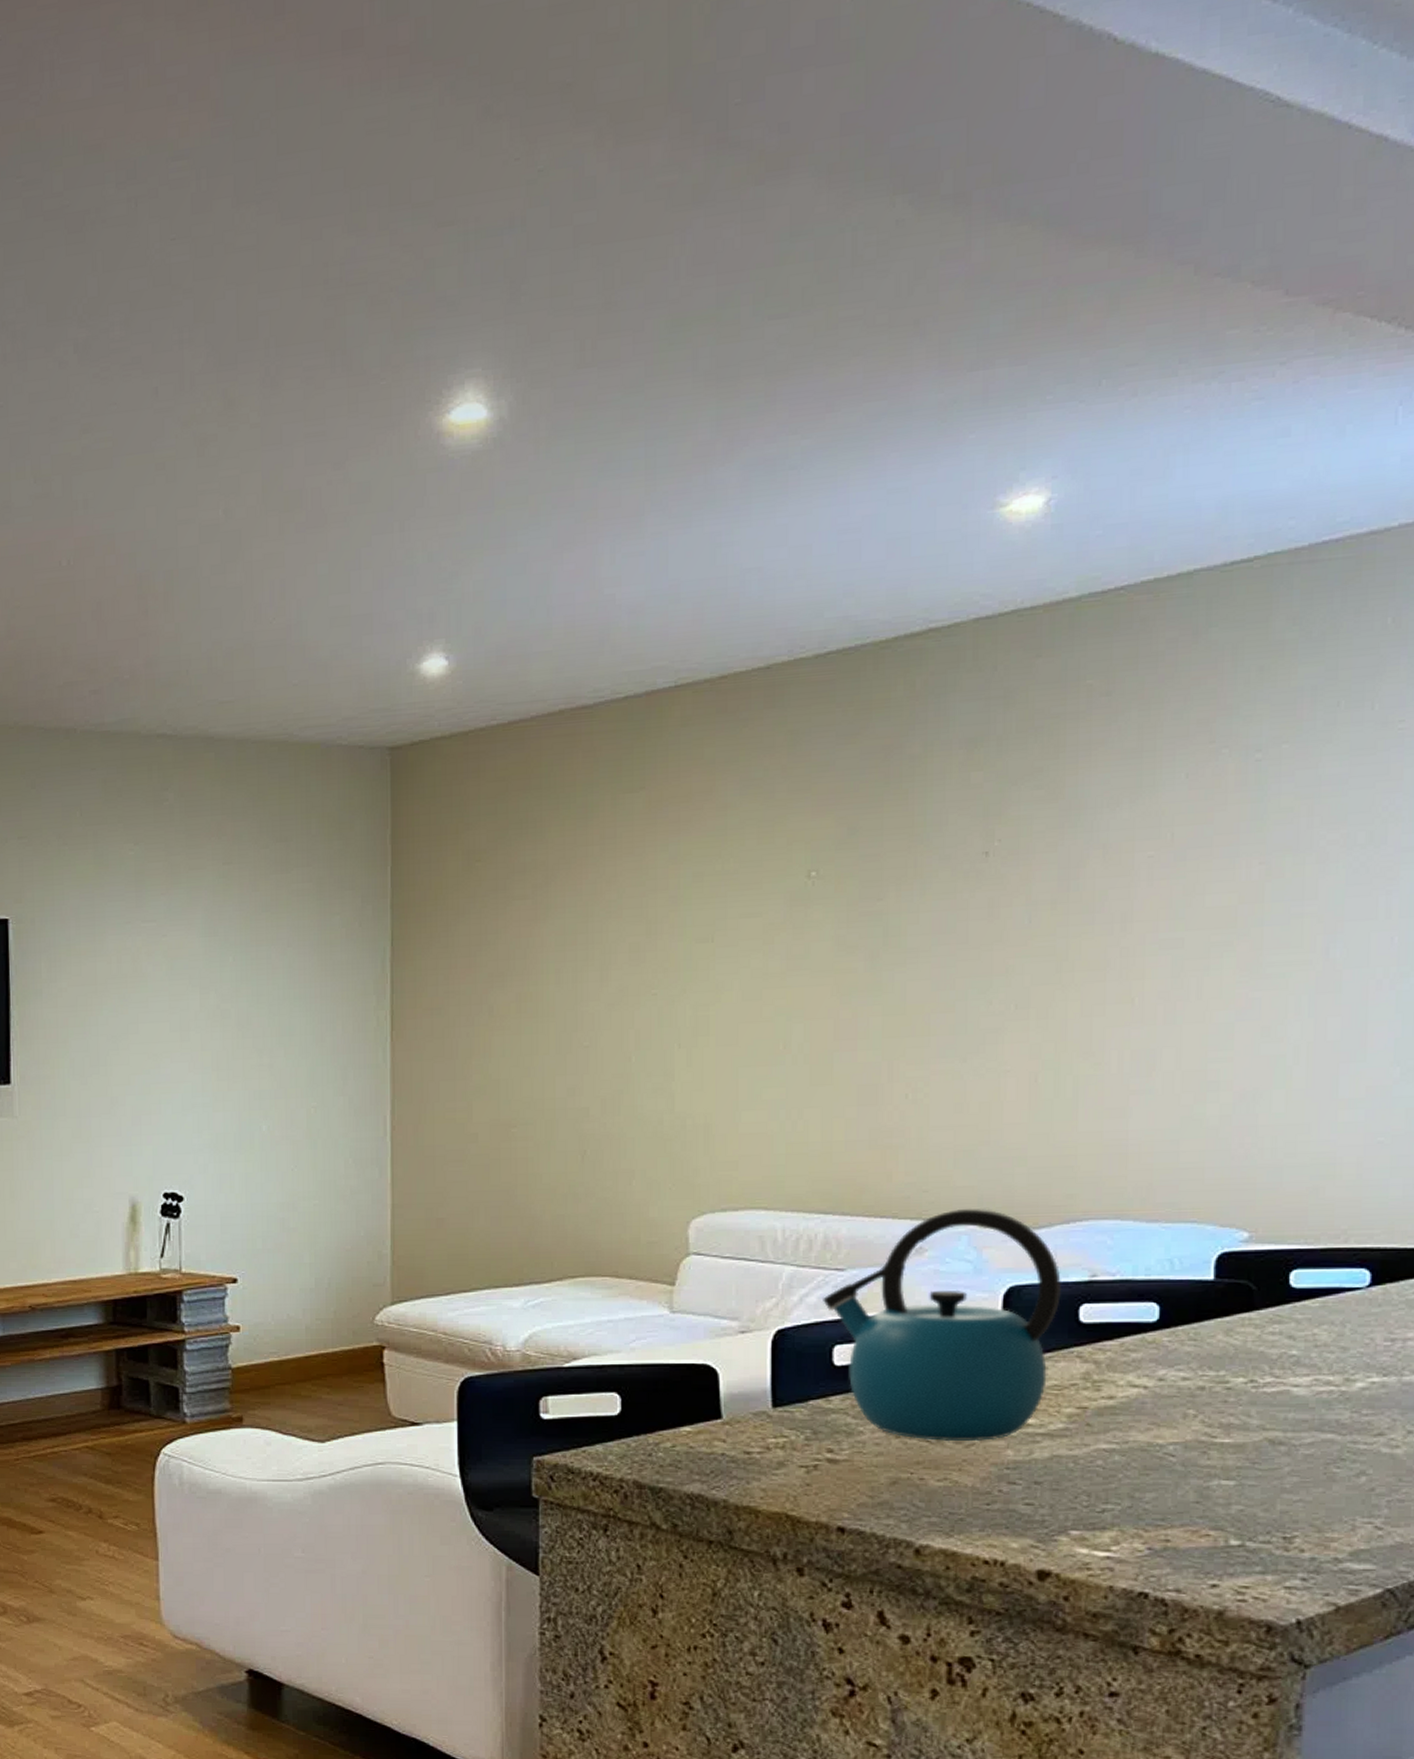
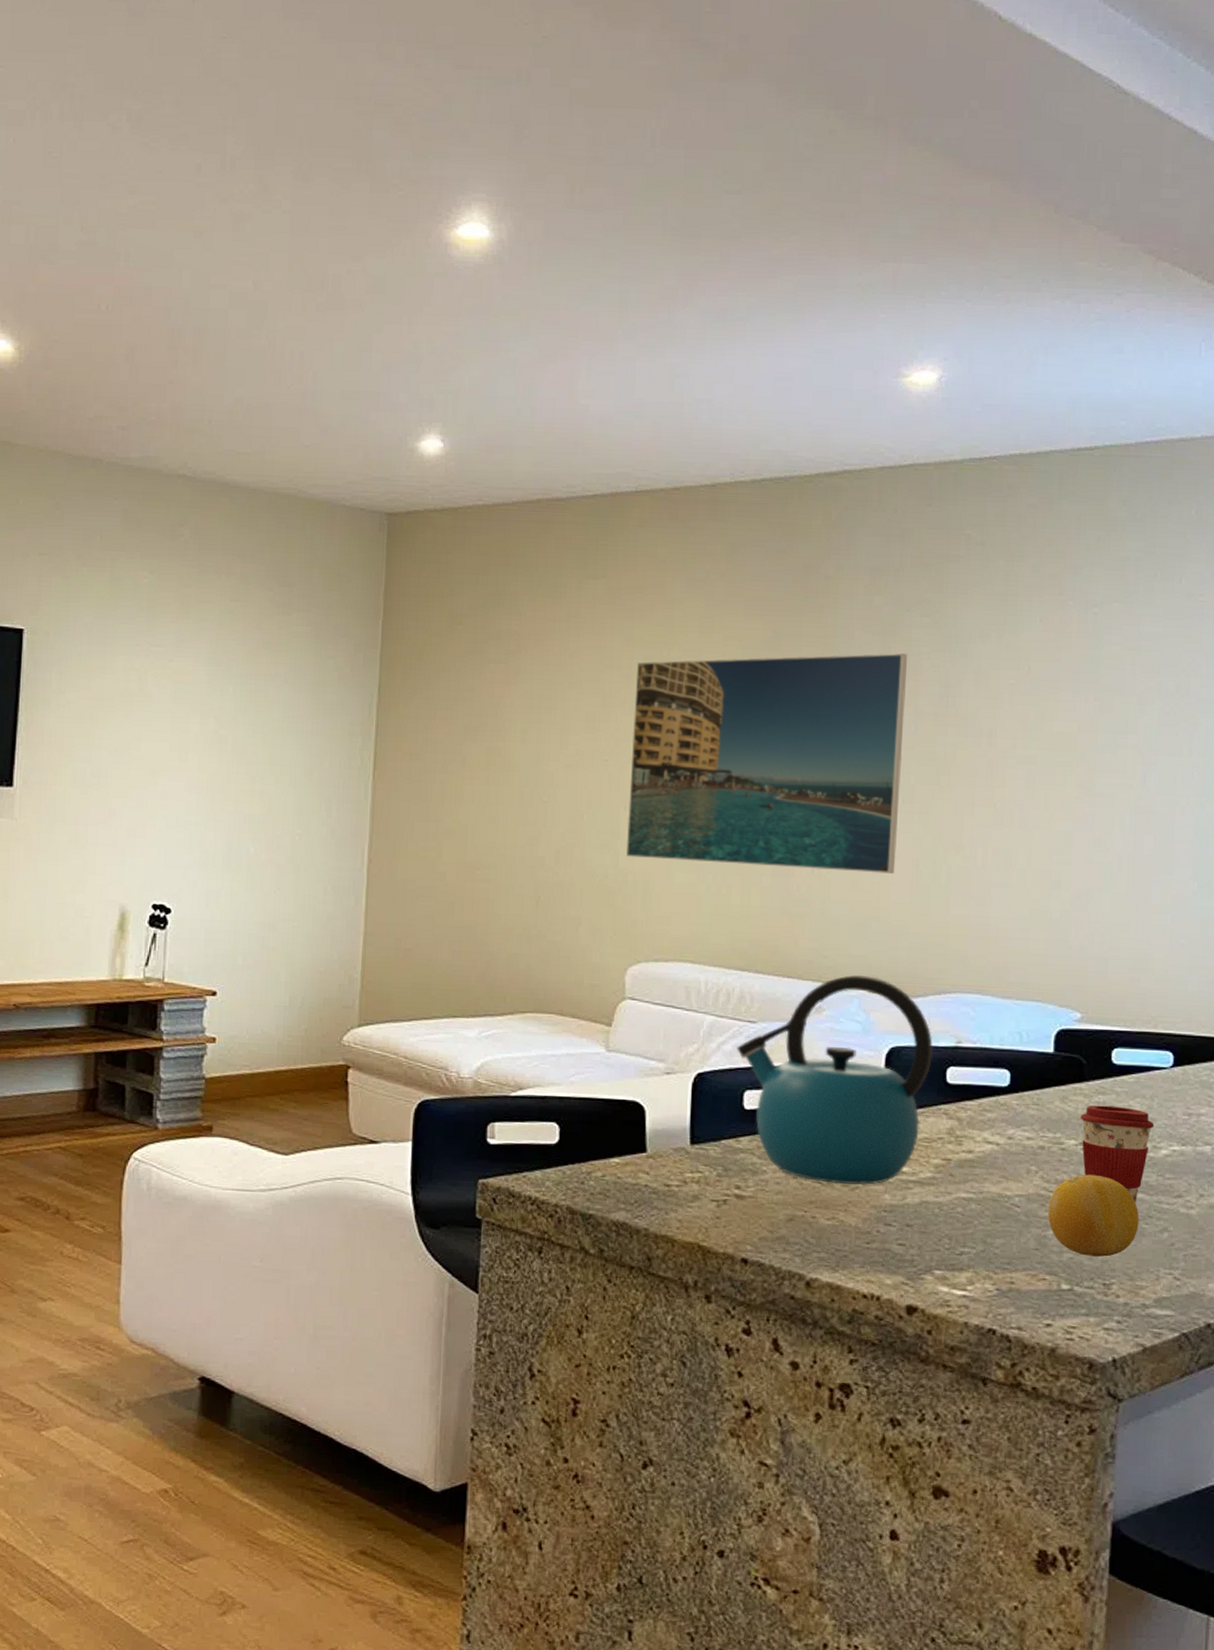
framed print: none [682,835,1016,1100] -> present [626,652,907,874]
fruit: none [1210,1415,1329,1507] -> present [1047,1174,1139,1257]
coffee cup: none [1250,1335,1347,1446] -> present [1080,1105,1155,1204]

